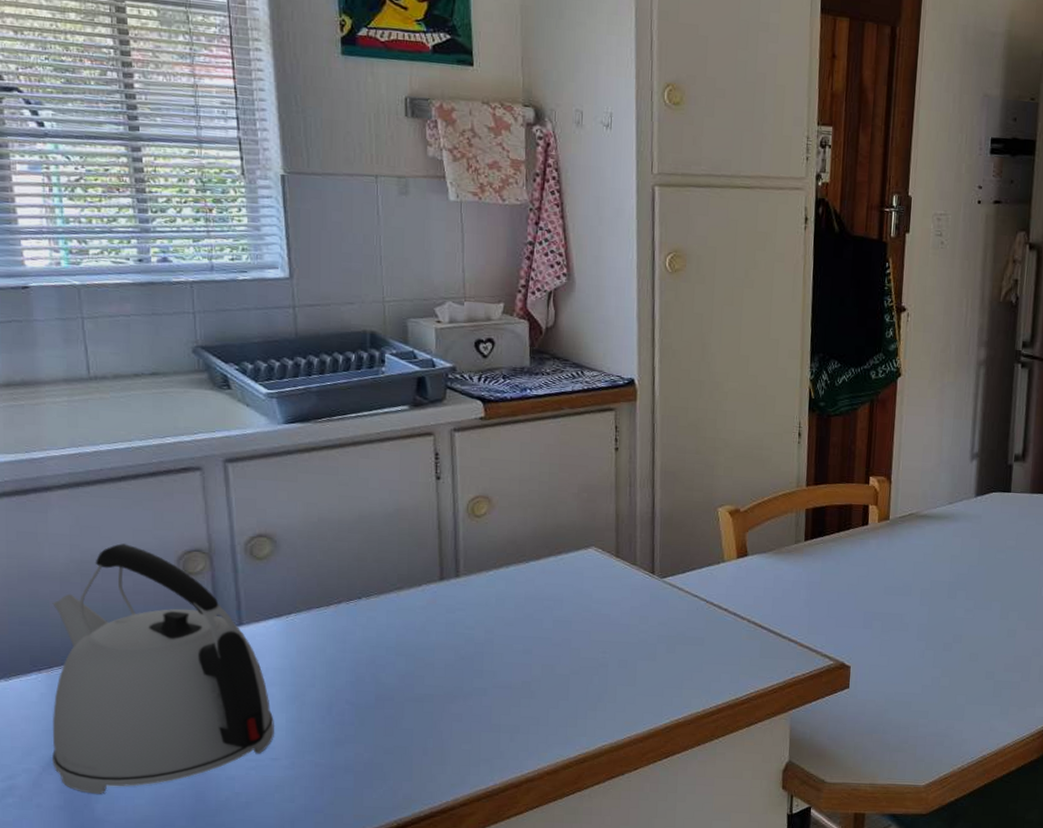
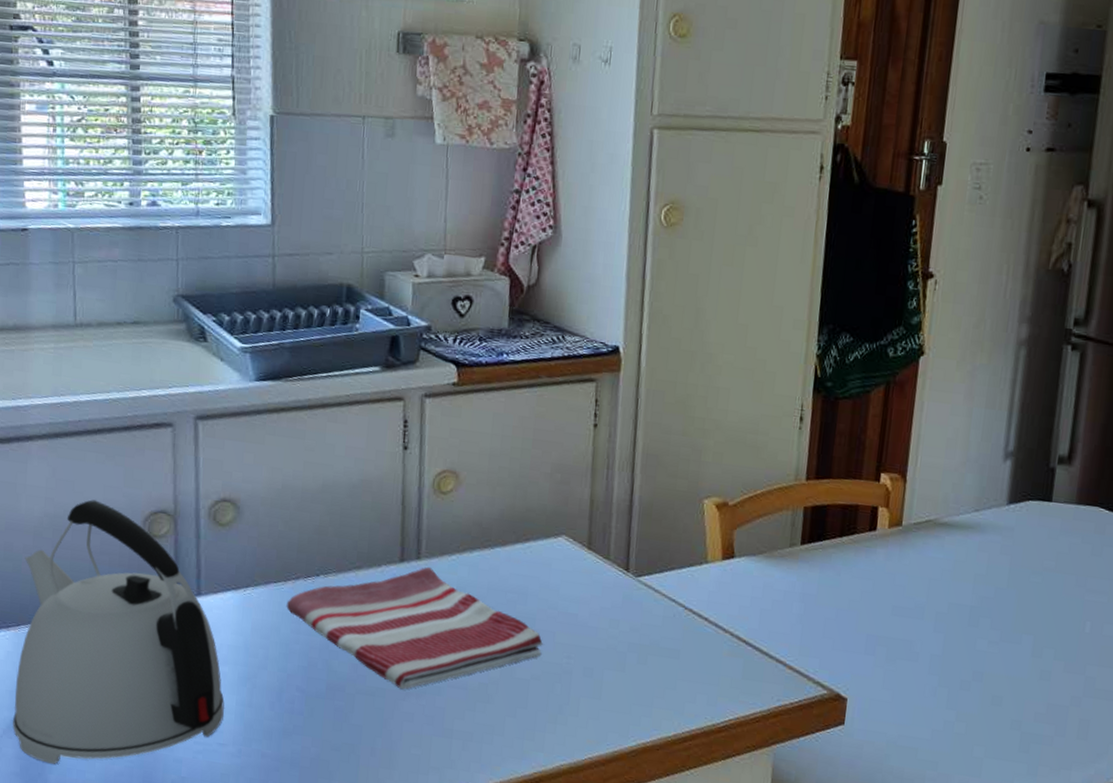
dish towel: none [330,583,580,694] -> present [286,566,543,690]

